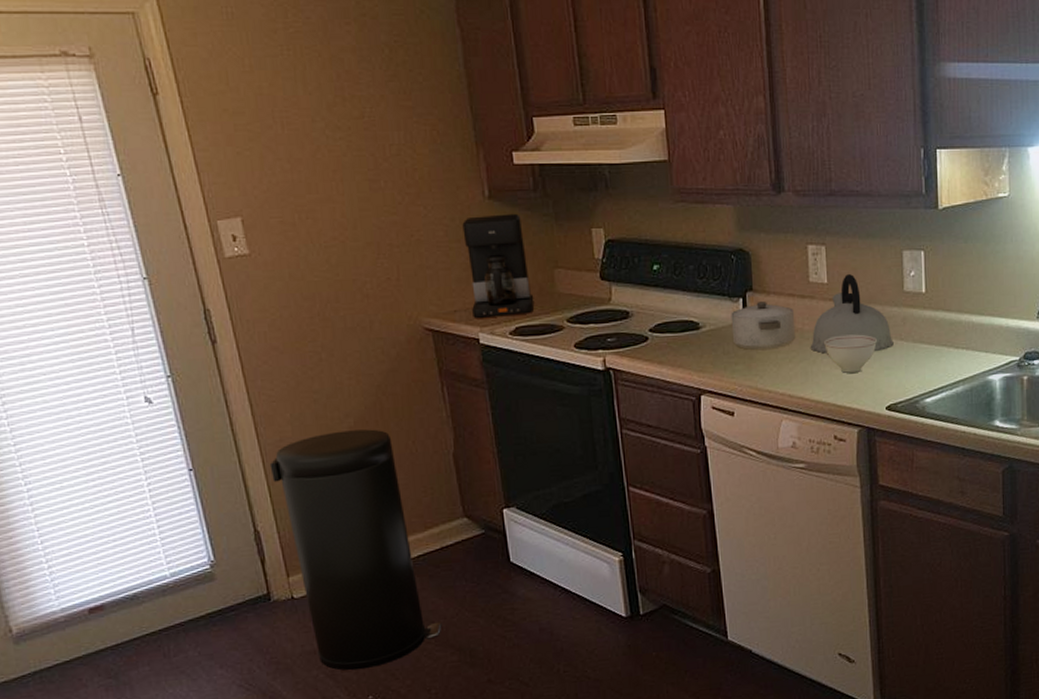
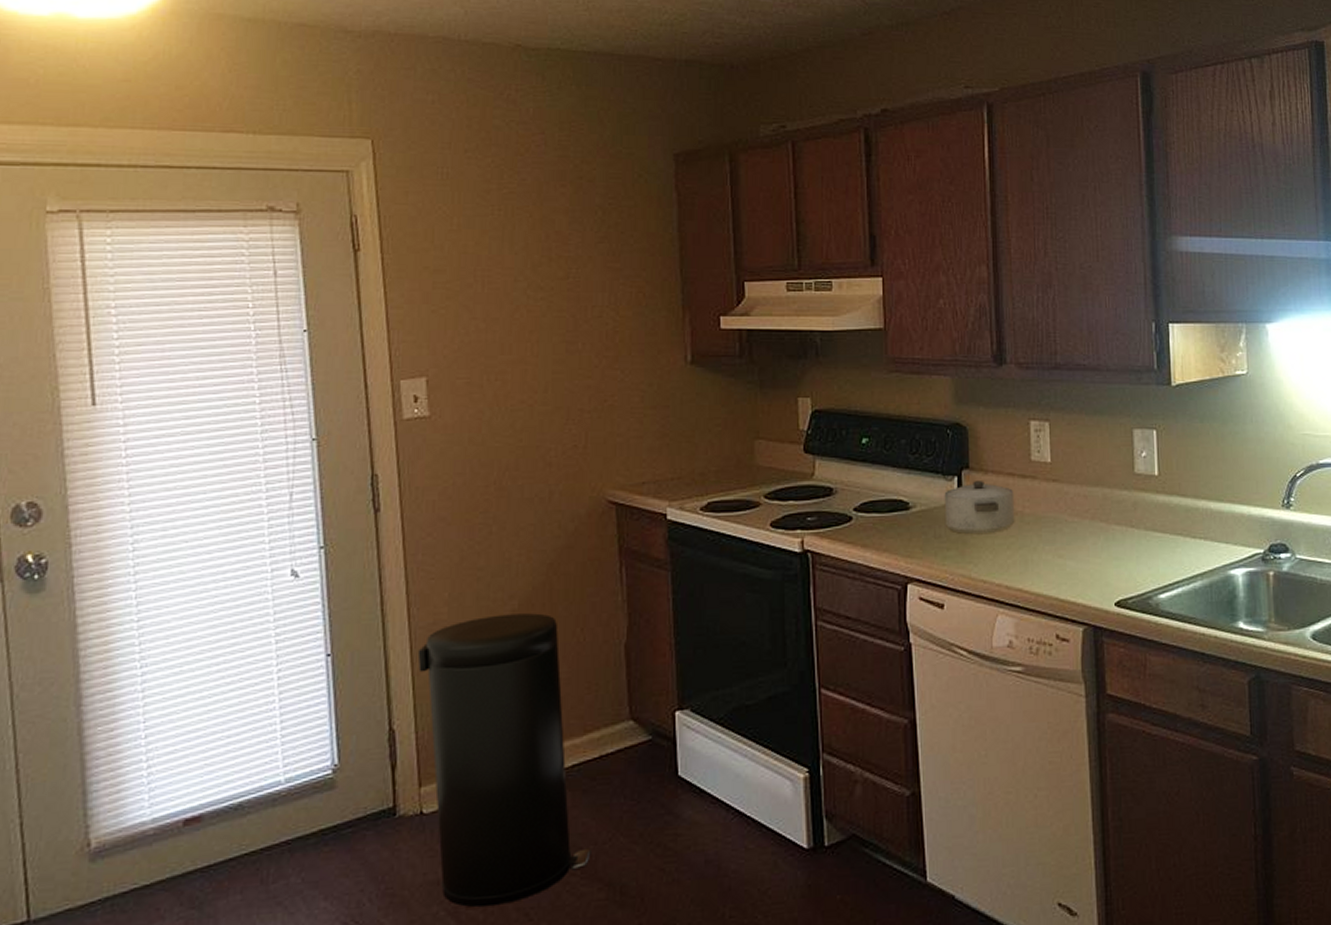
coffee maker: present [462,213,535,319] -> none [660,380,730,493]
kettle: present [810,274,894,354] -> none [1030,453,1124,540]
bowl: present [823,334,877,373] -> none [1045,519,1105,563]

